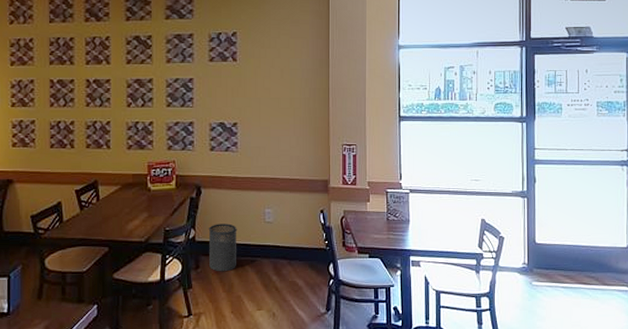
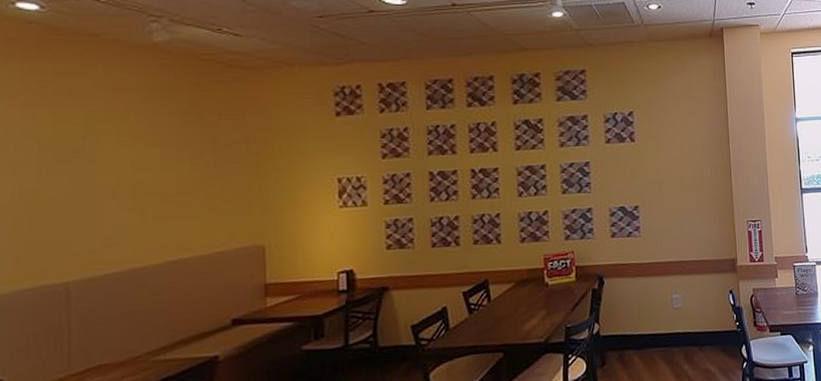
trash can: present [208,223,237,272] -> none [613,313,645,367]

